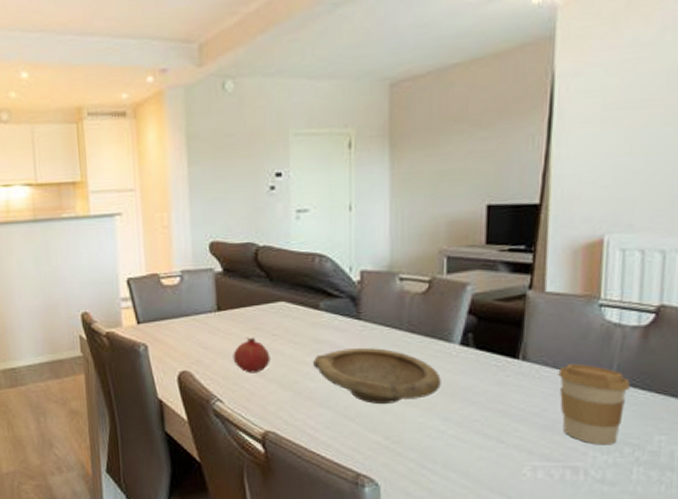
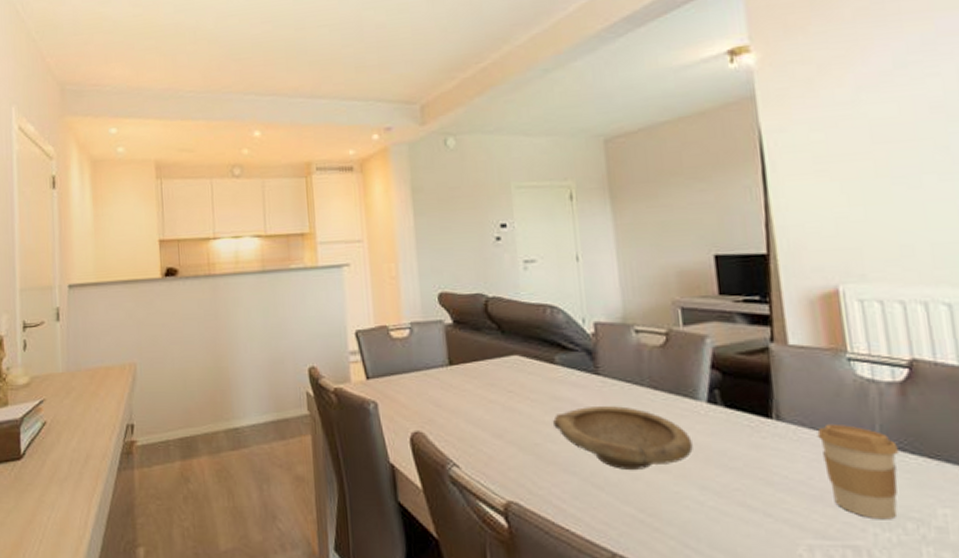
fruit: present [233,337,271,373] -> none [467,394,508,434]

